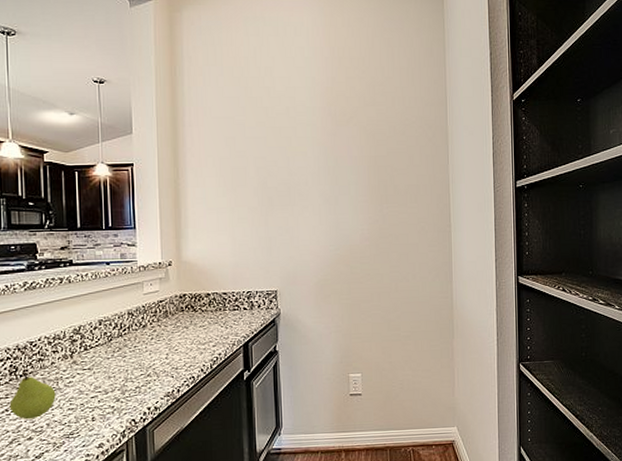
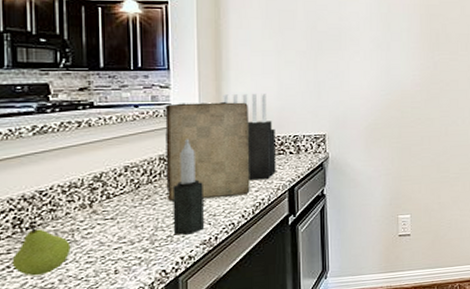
cutting board: none [132,258,208,355] -> present [165,101,250,202]
candle: none [140,294,167,388] -> present [172,139,204,236]
knife block: none [182,249,231,336] -> present [223,93,276,181]

